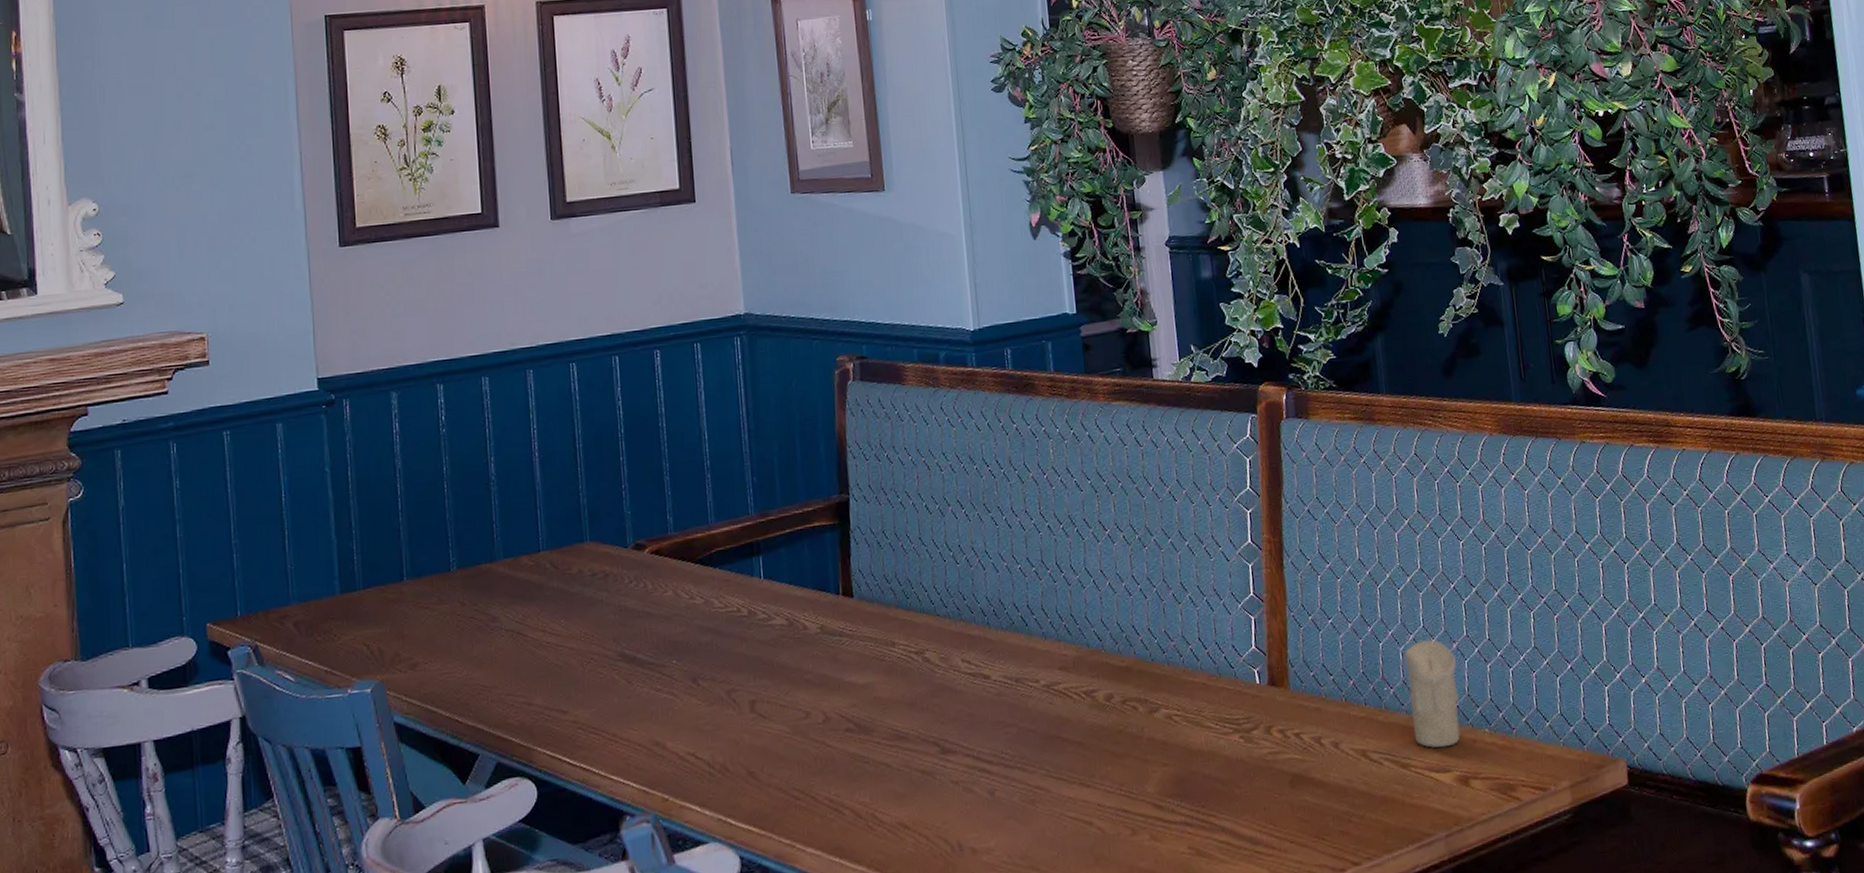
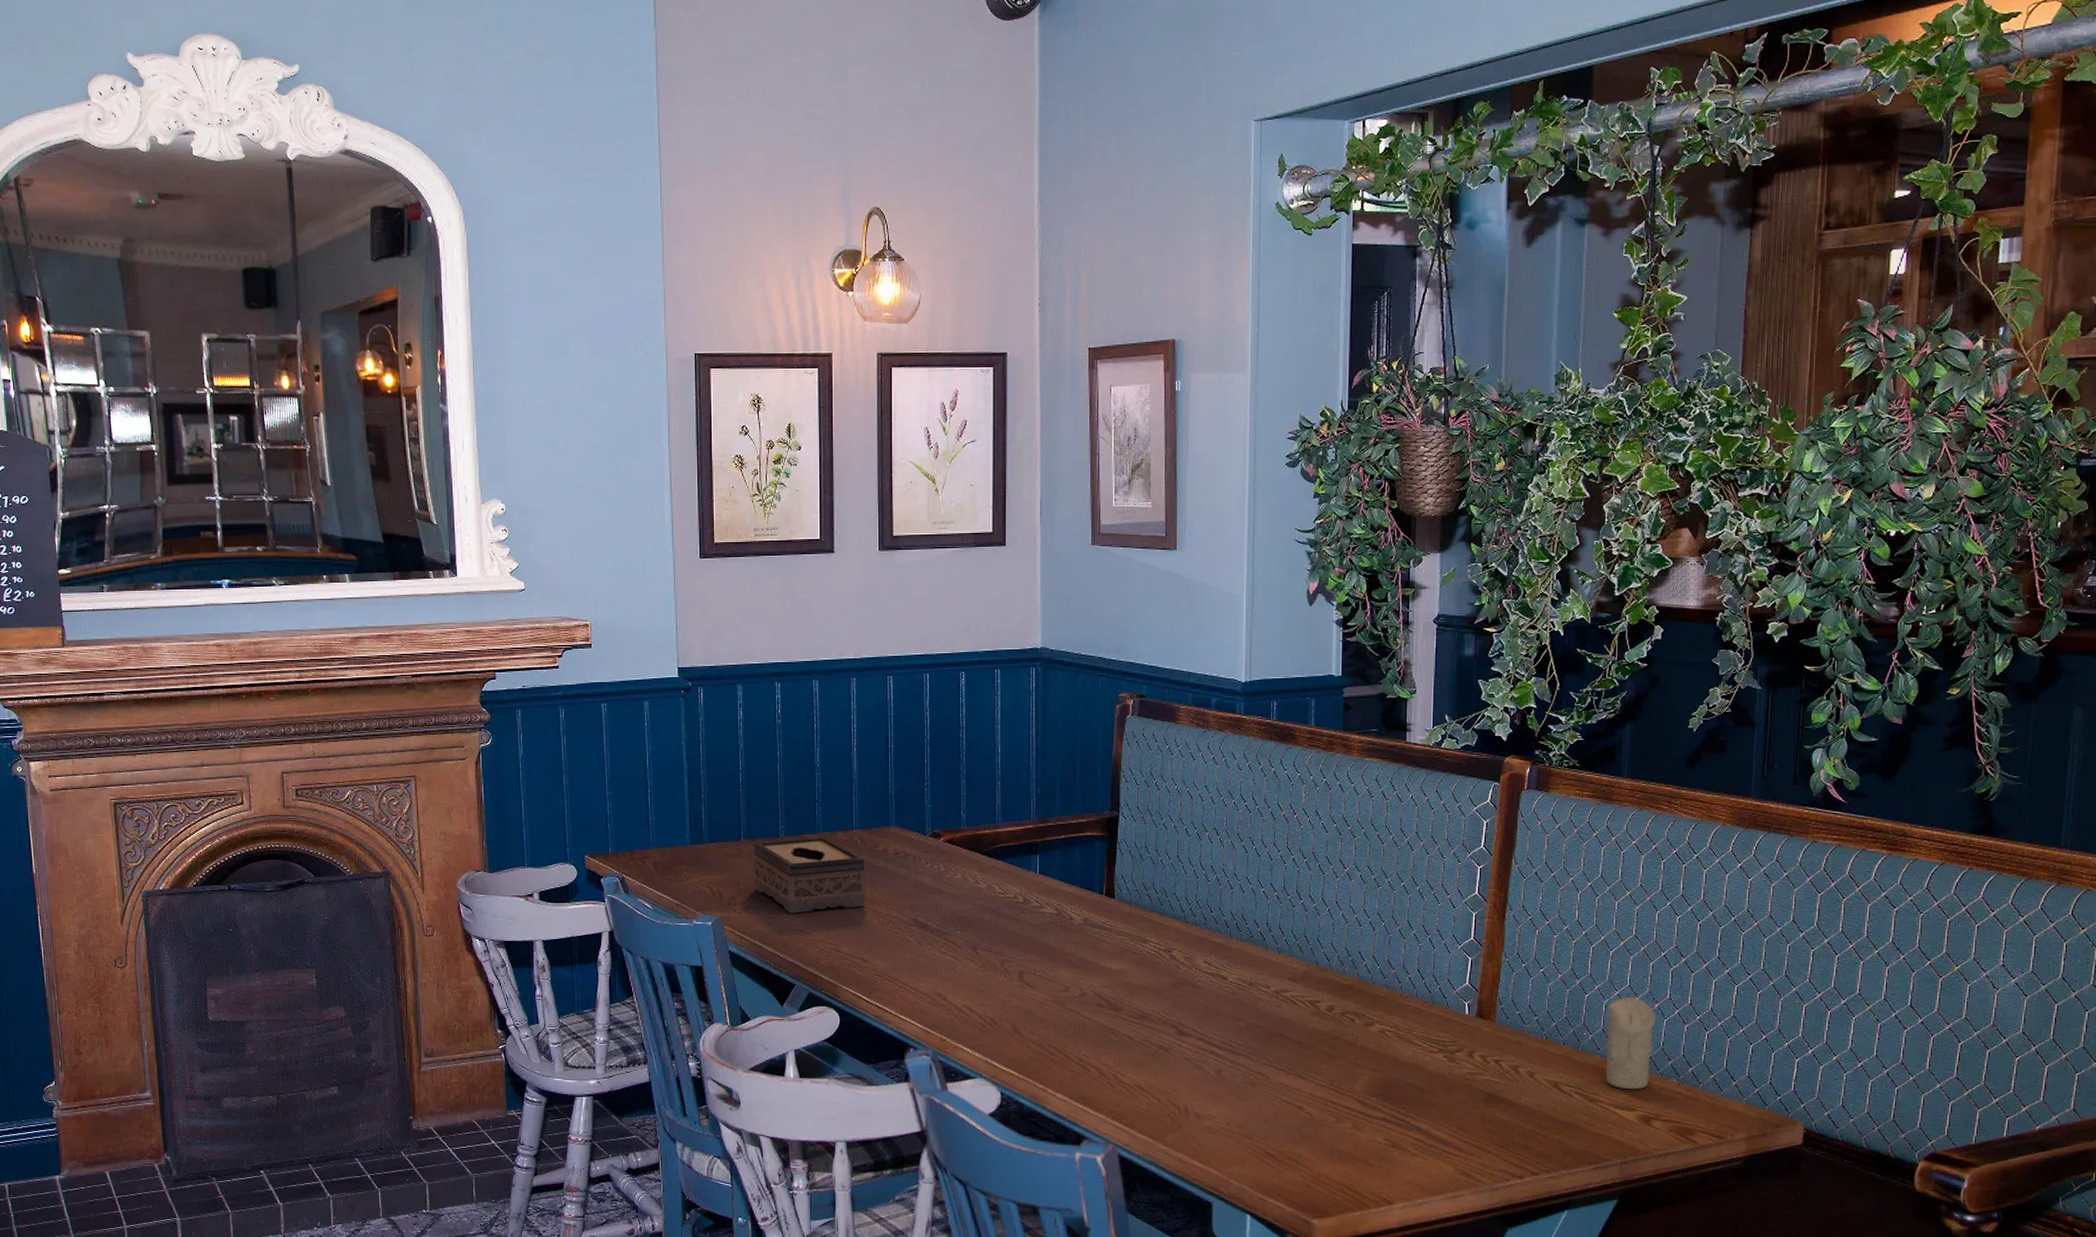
tissue box: none [419,564,562,665] -> present [753,837,867,914]

